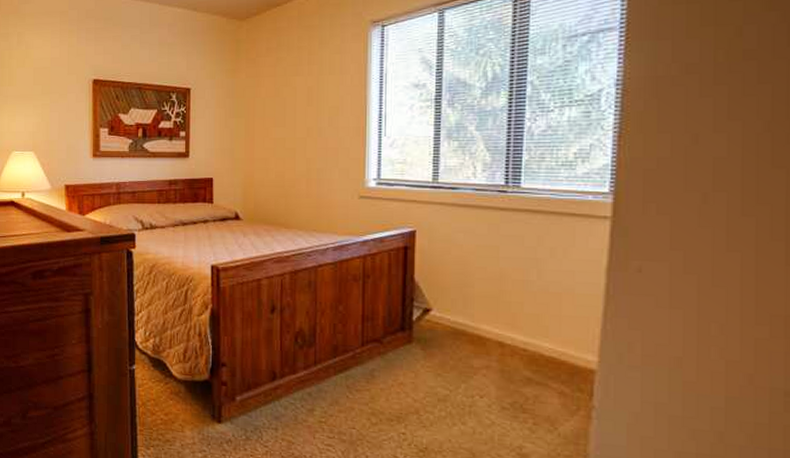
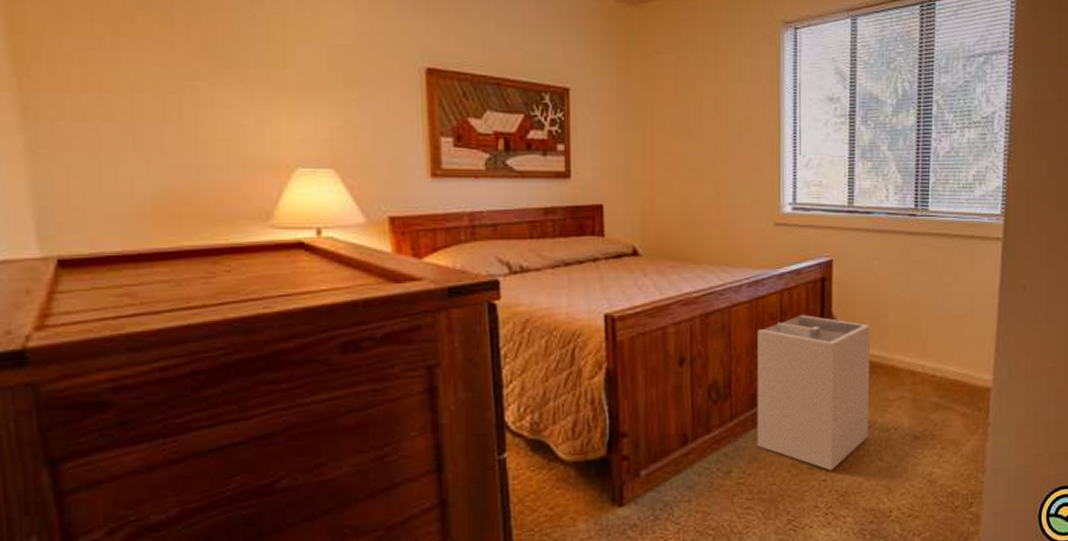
laundry hamper: none [338,279,455,426] -> present [756,315,871,471]

